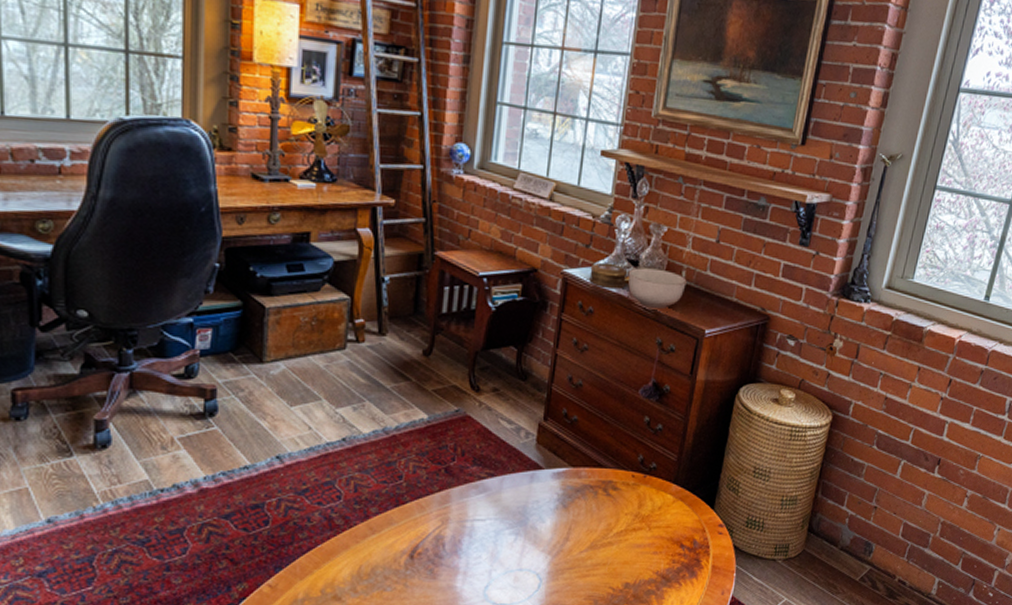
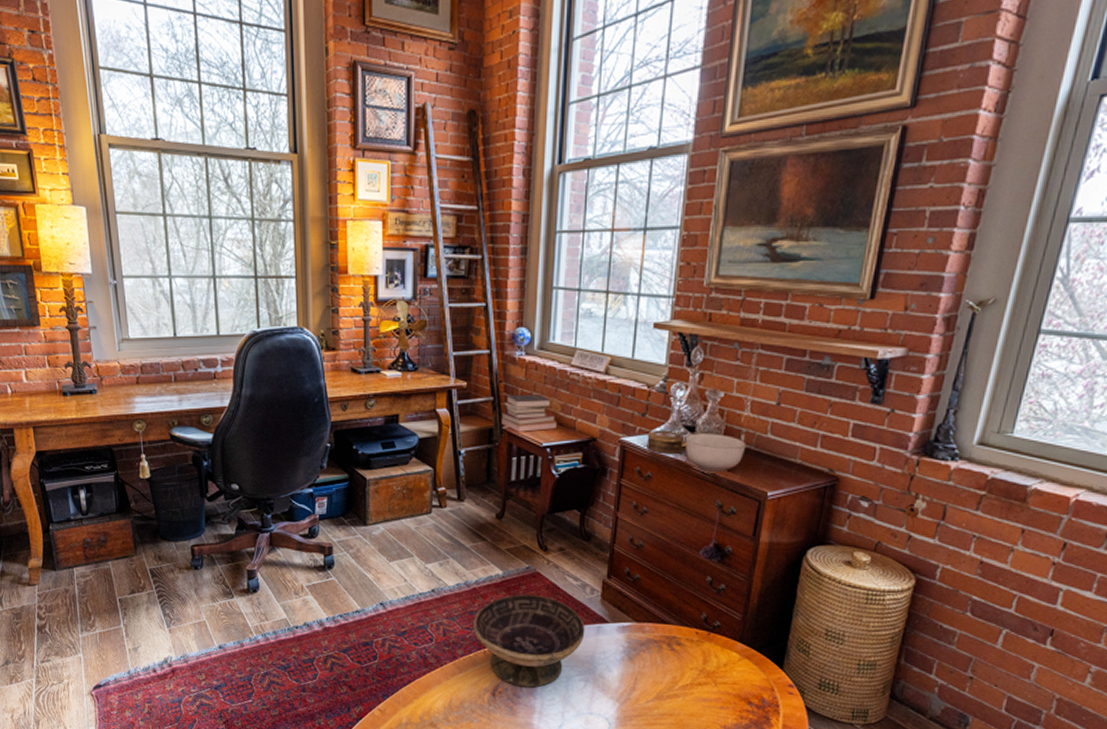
decorative bowl: none [391,440,518,546] -> present [474,594,585,688]
books: none [433,216,497,260] -> present [501,394,558,433]

